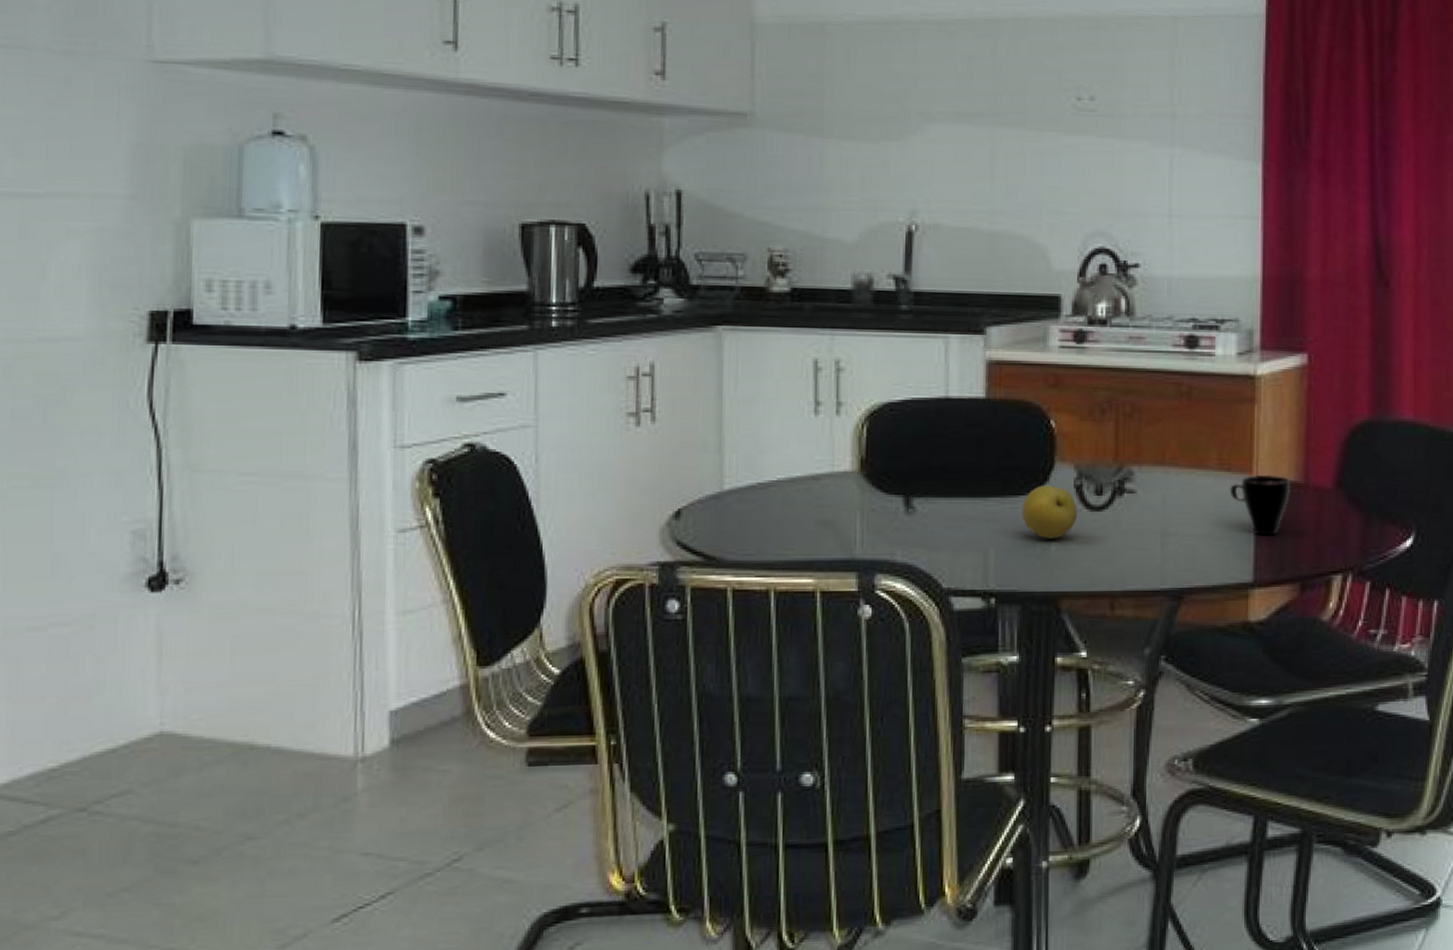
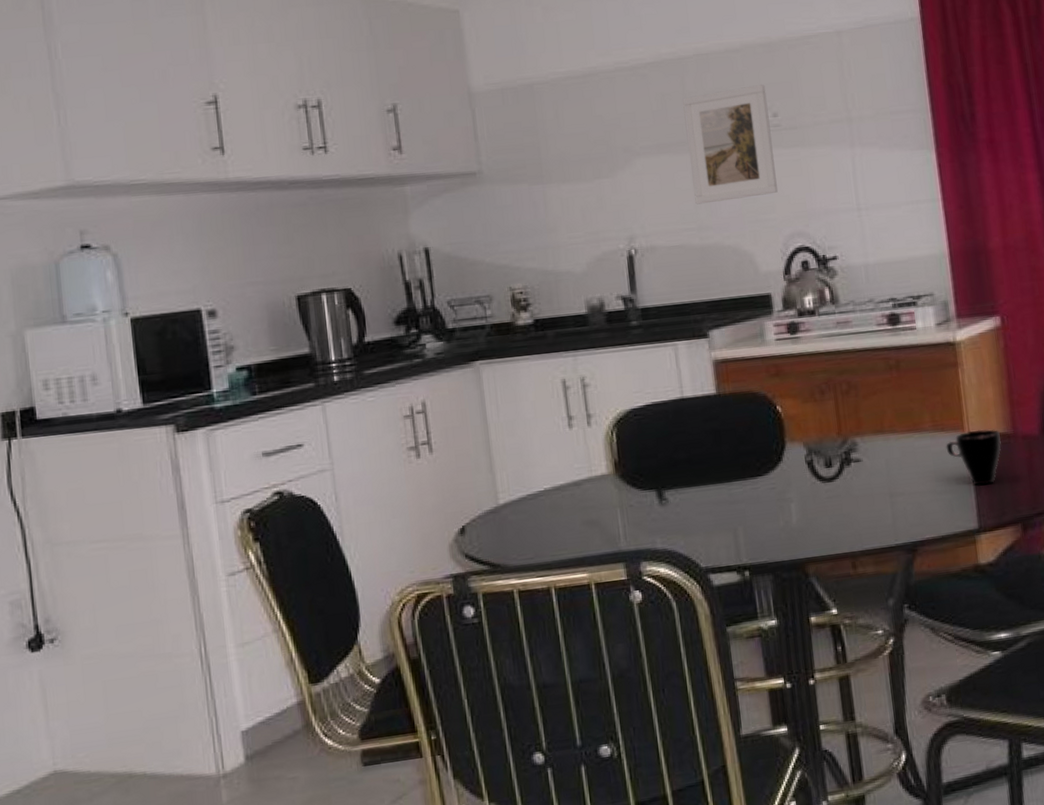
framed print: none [991,62,1086,186] -> present [682,84,778,205]
fruit: present [1021,484,1078,539] -> none [761,464,812,513]

